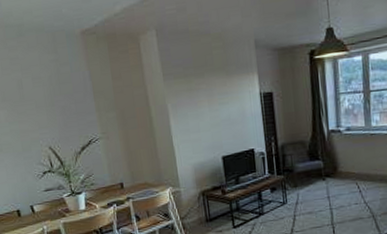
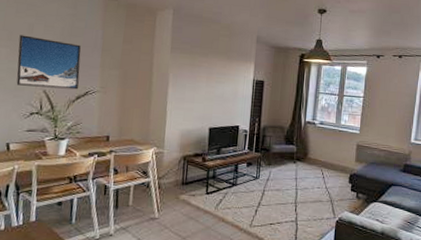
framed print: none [12,91,82,146] -> present [16,35,82,90]

